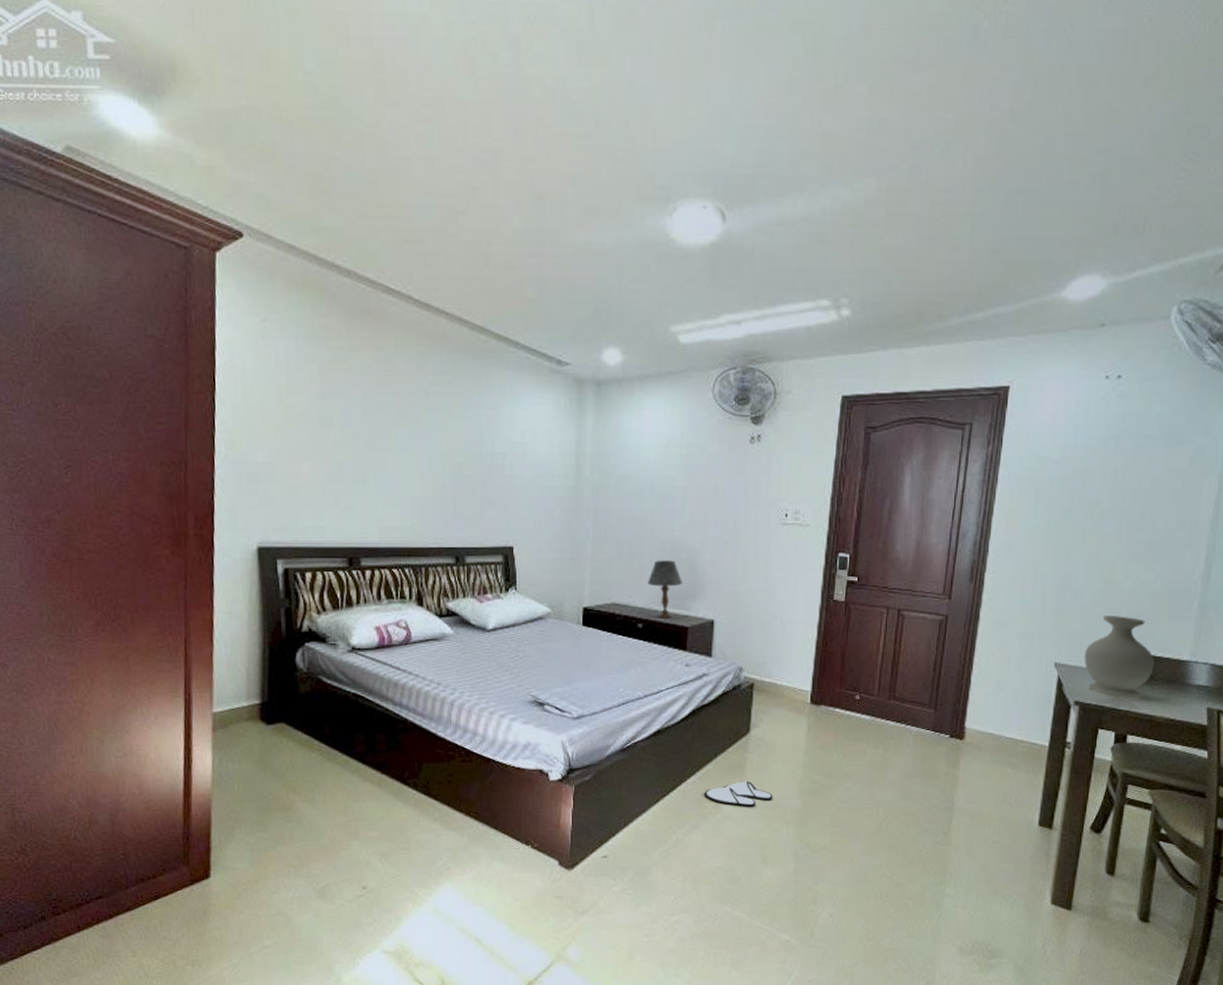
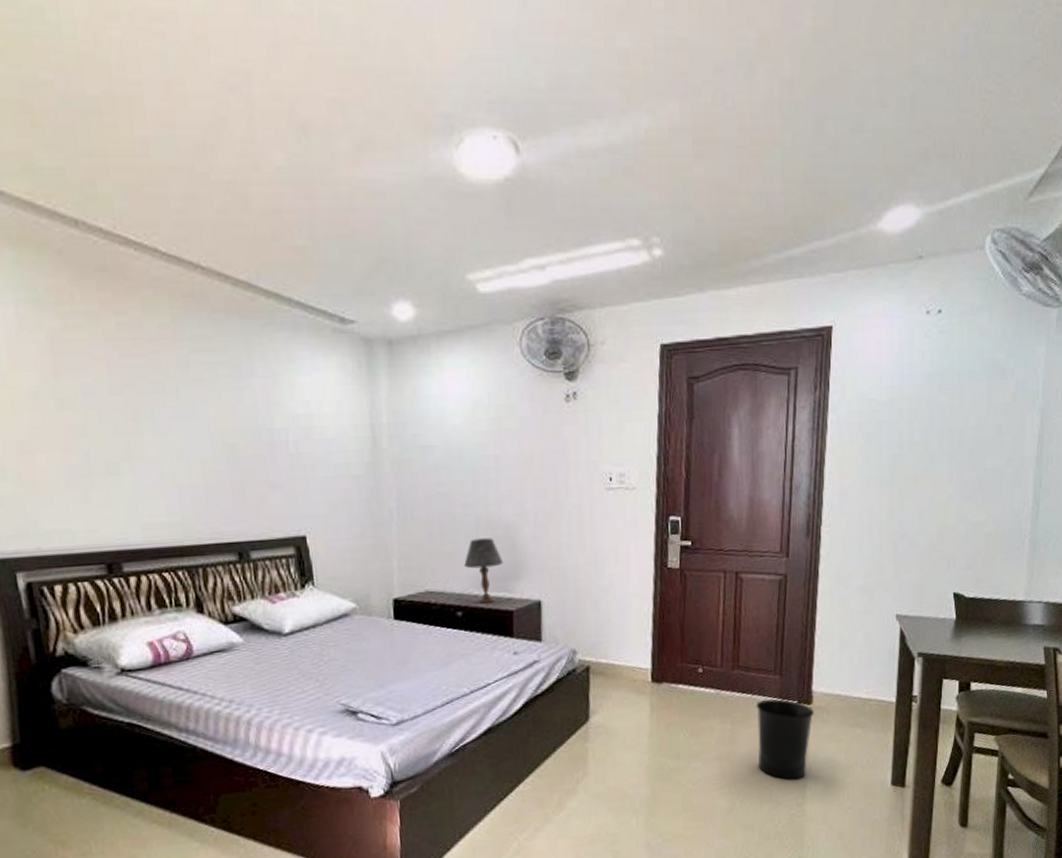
slippers: present [704,781,773,807] -> none [545,773,620,802]
waste bin: none [907,730,965,809] -> present [756,699,814,780]
vase: present [1084,616,1155,699] -> none [924,560,992,646]

